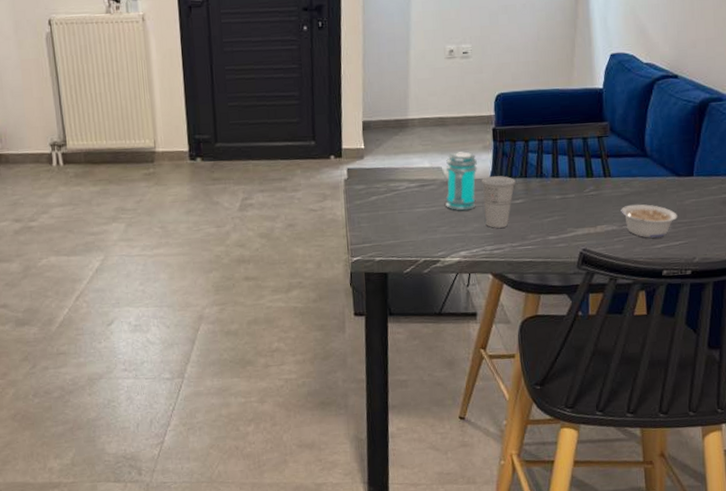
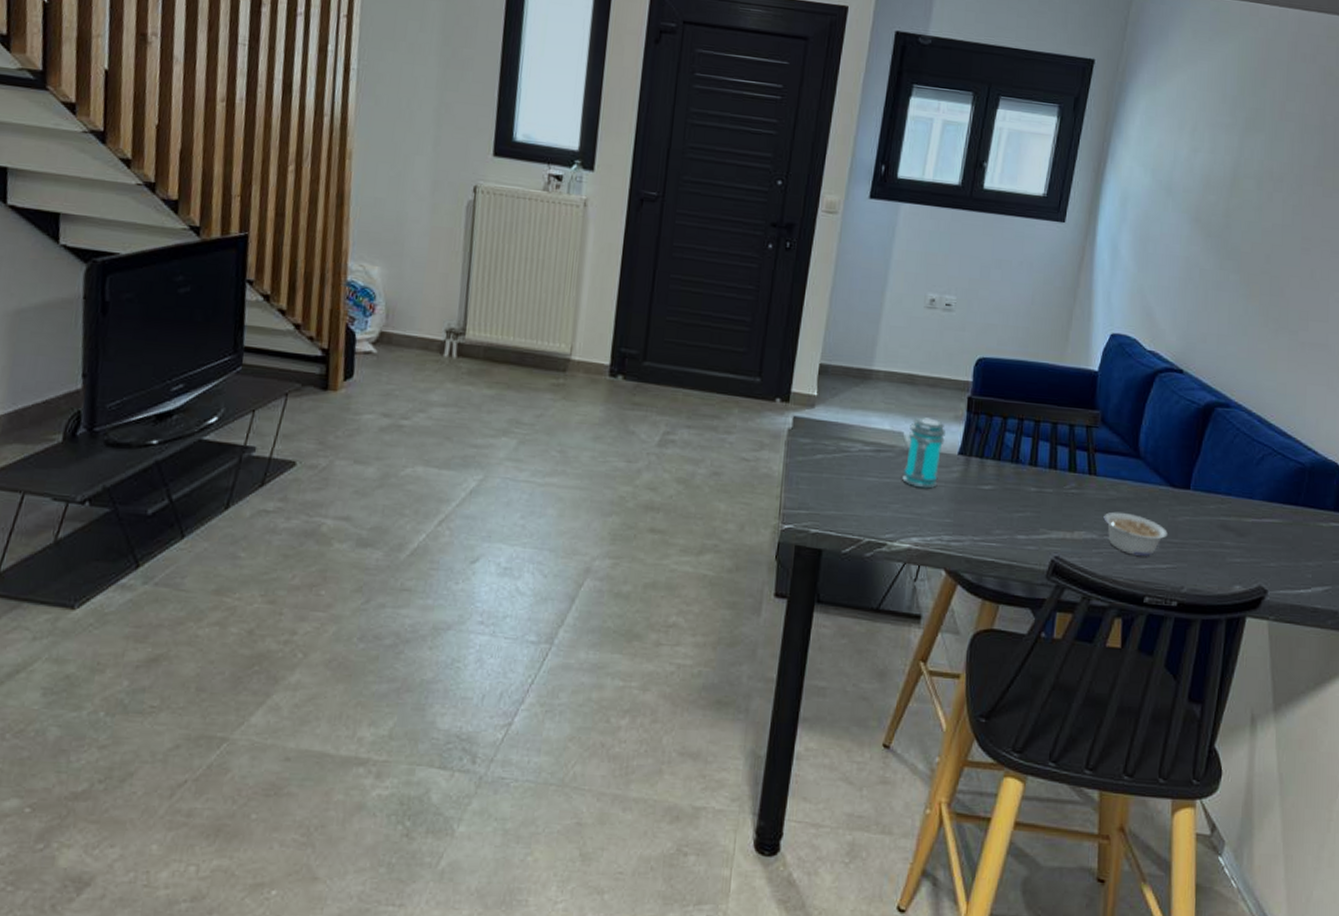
cup: present [481,176,516,228] -> none [946,452,987,516]

